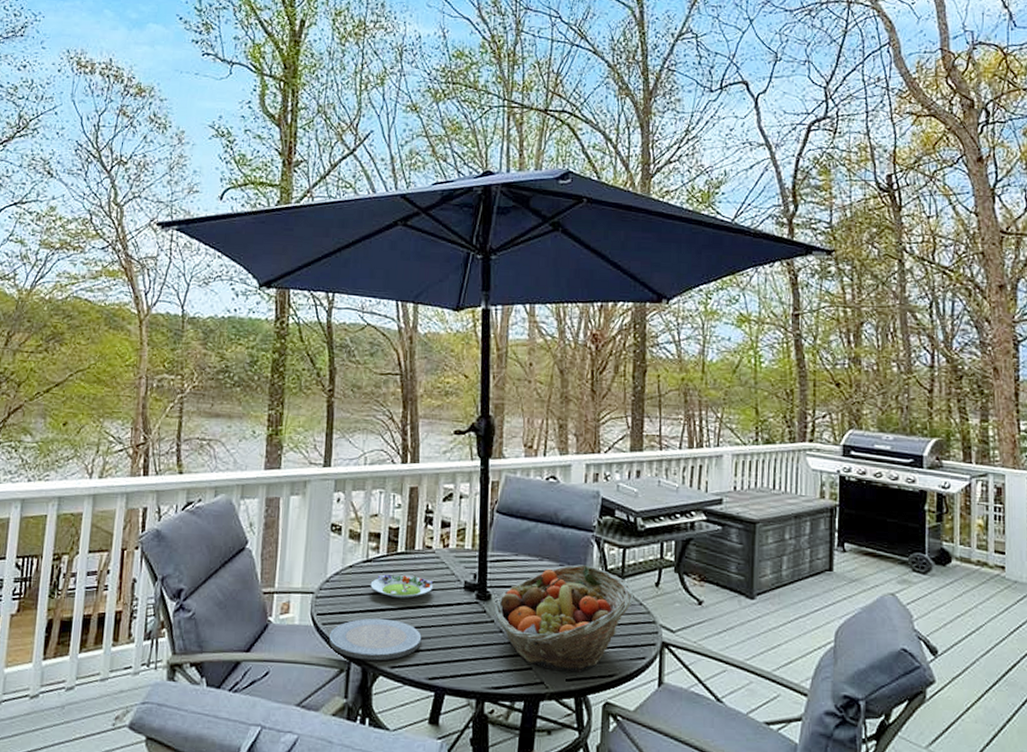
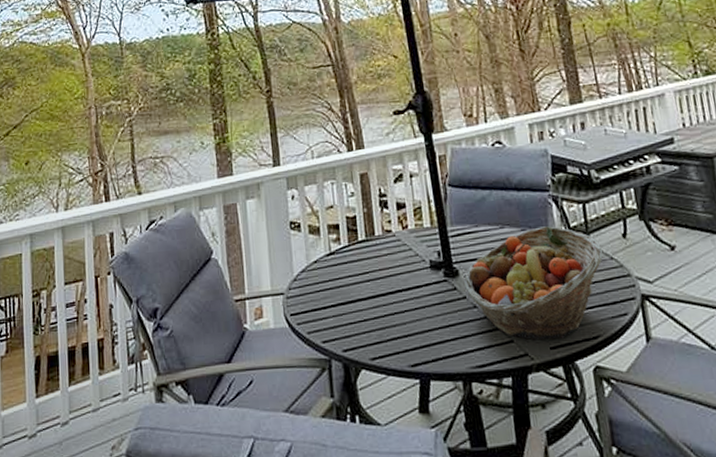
plate: present [329,618,422,661] -> none [306,309,398,356]
salad plate: present [370,574,433,598] -> none [337,261,400,287]

